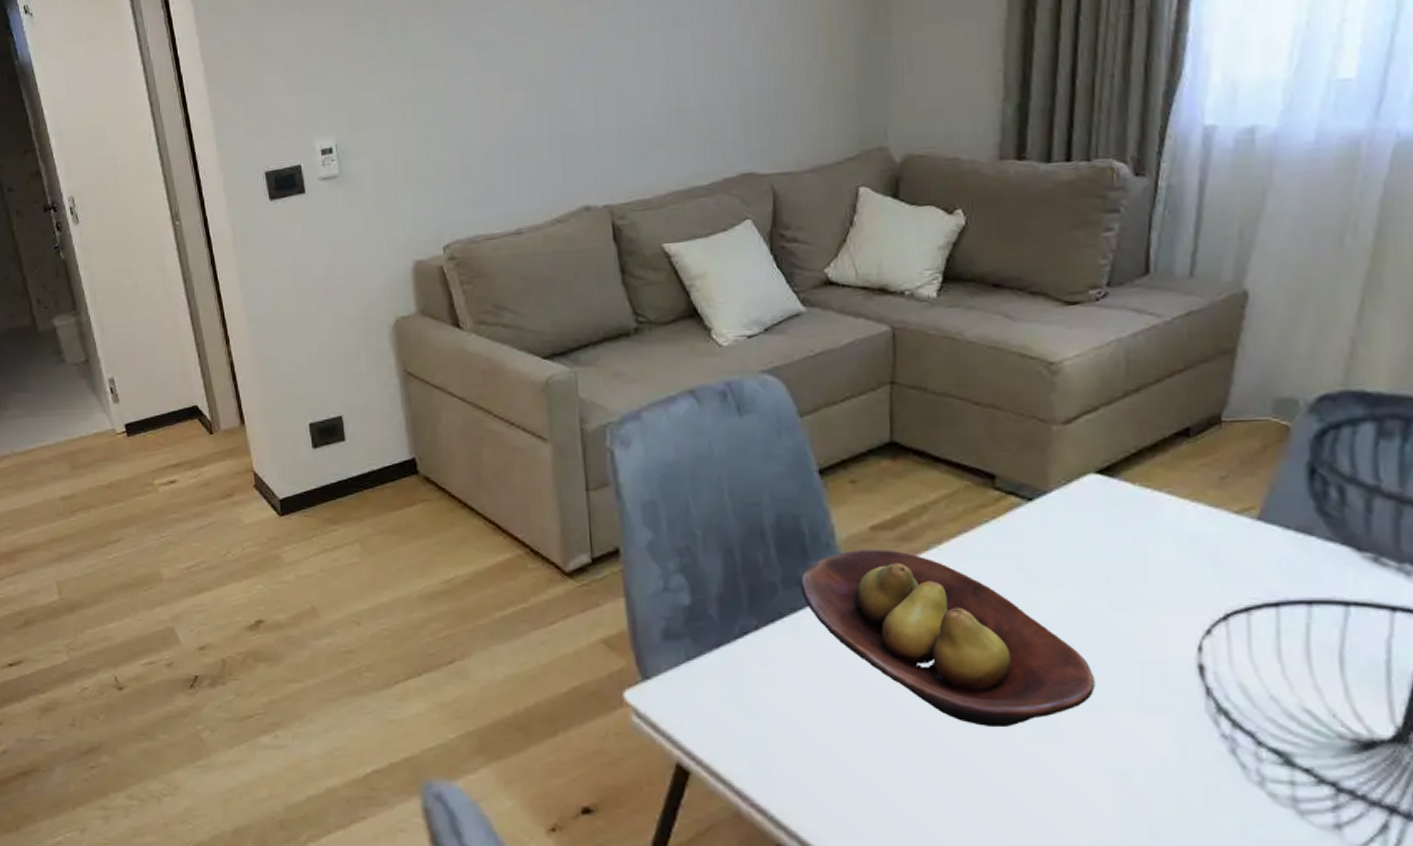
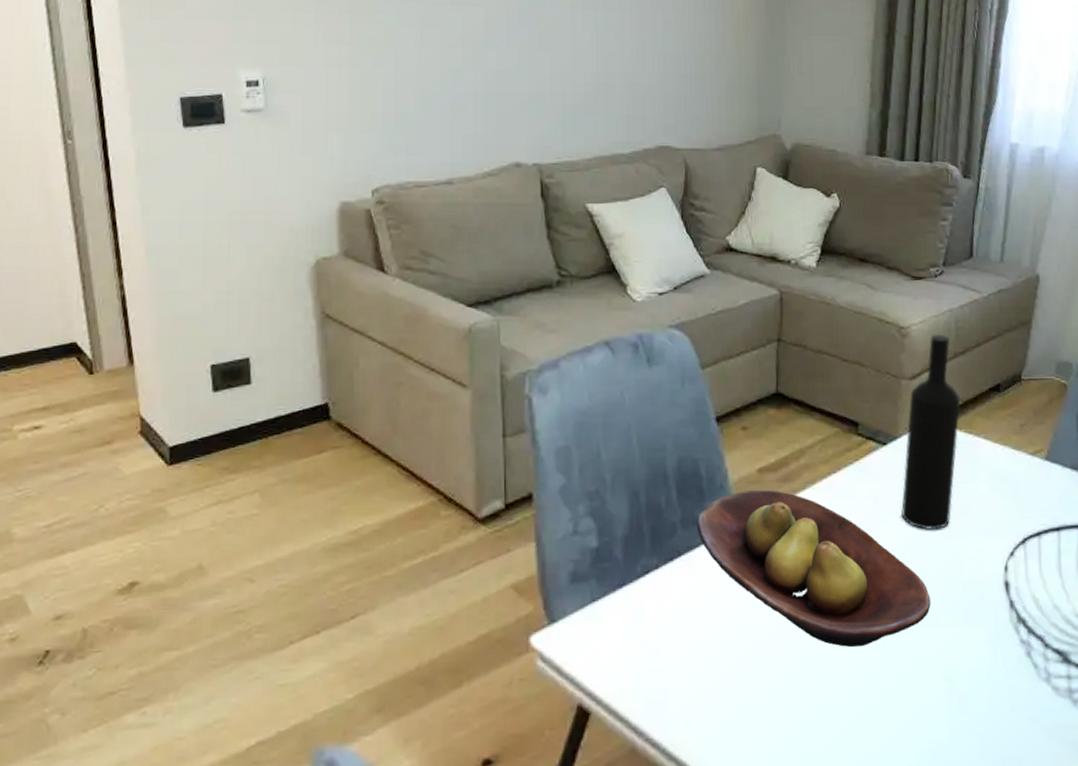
wine bottle: none [1054,369,1135,600] -> present [901,334,962,530]

